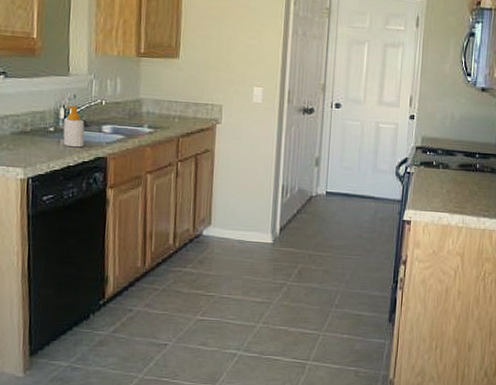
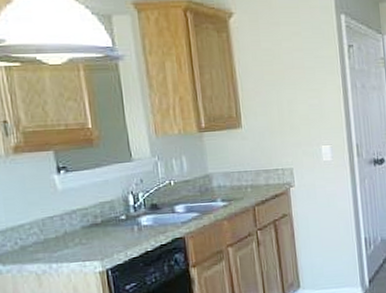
soap bottle: present [63,106,85,148] -> none [134,190,159,233]

